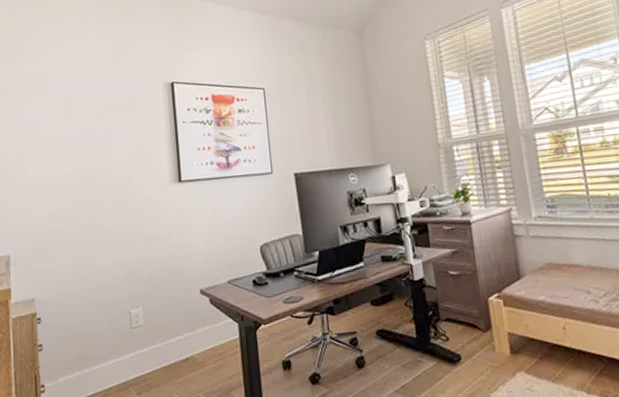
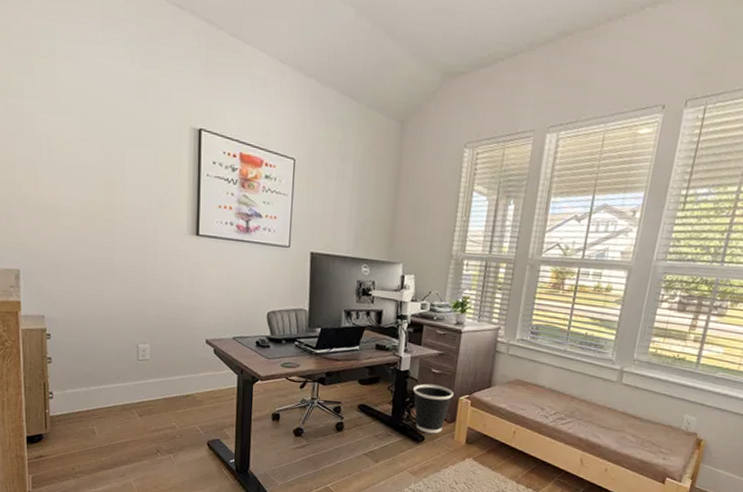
wastebasket: none [433,288,481,350] -> present [413,383,454,434]

